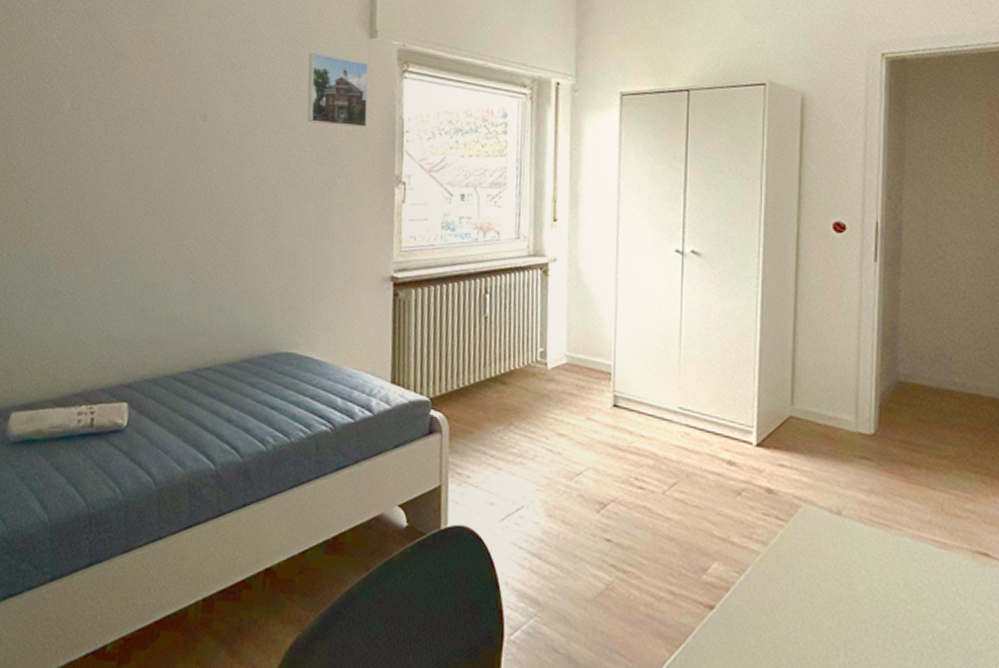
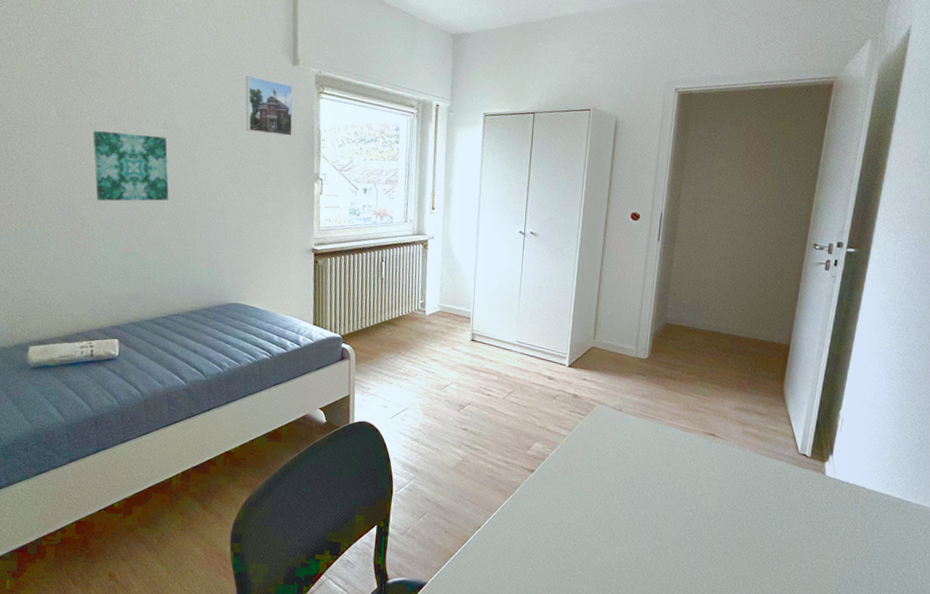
wall art: none [112,125,206,216] -> present [92,130,169,201]

